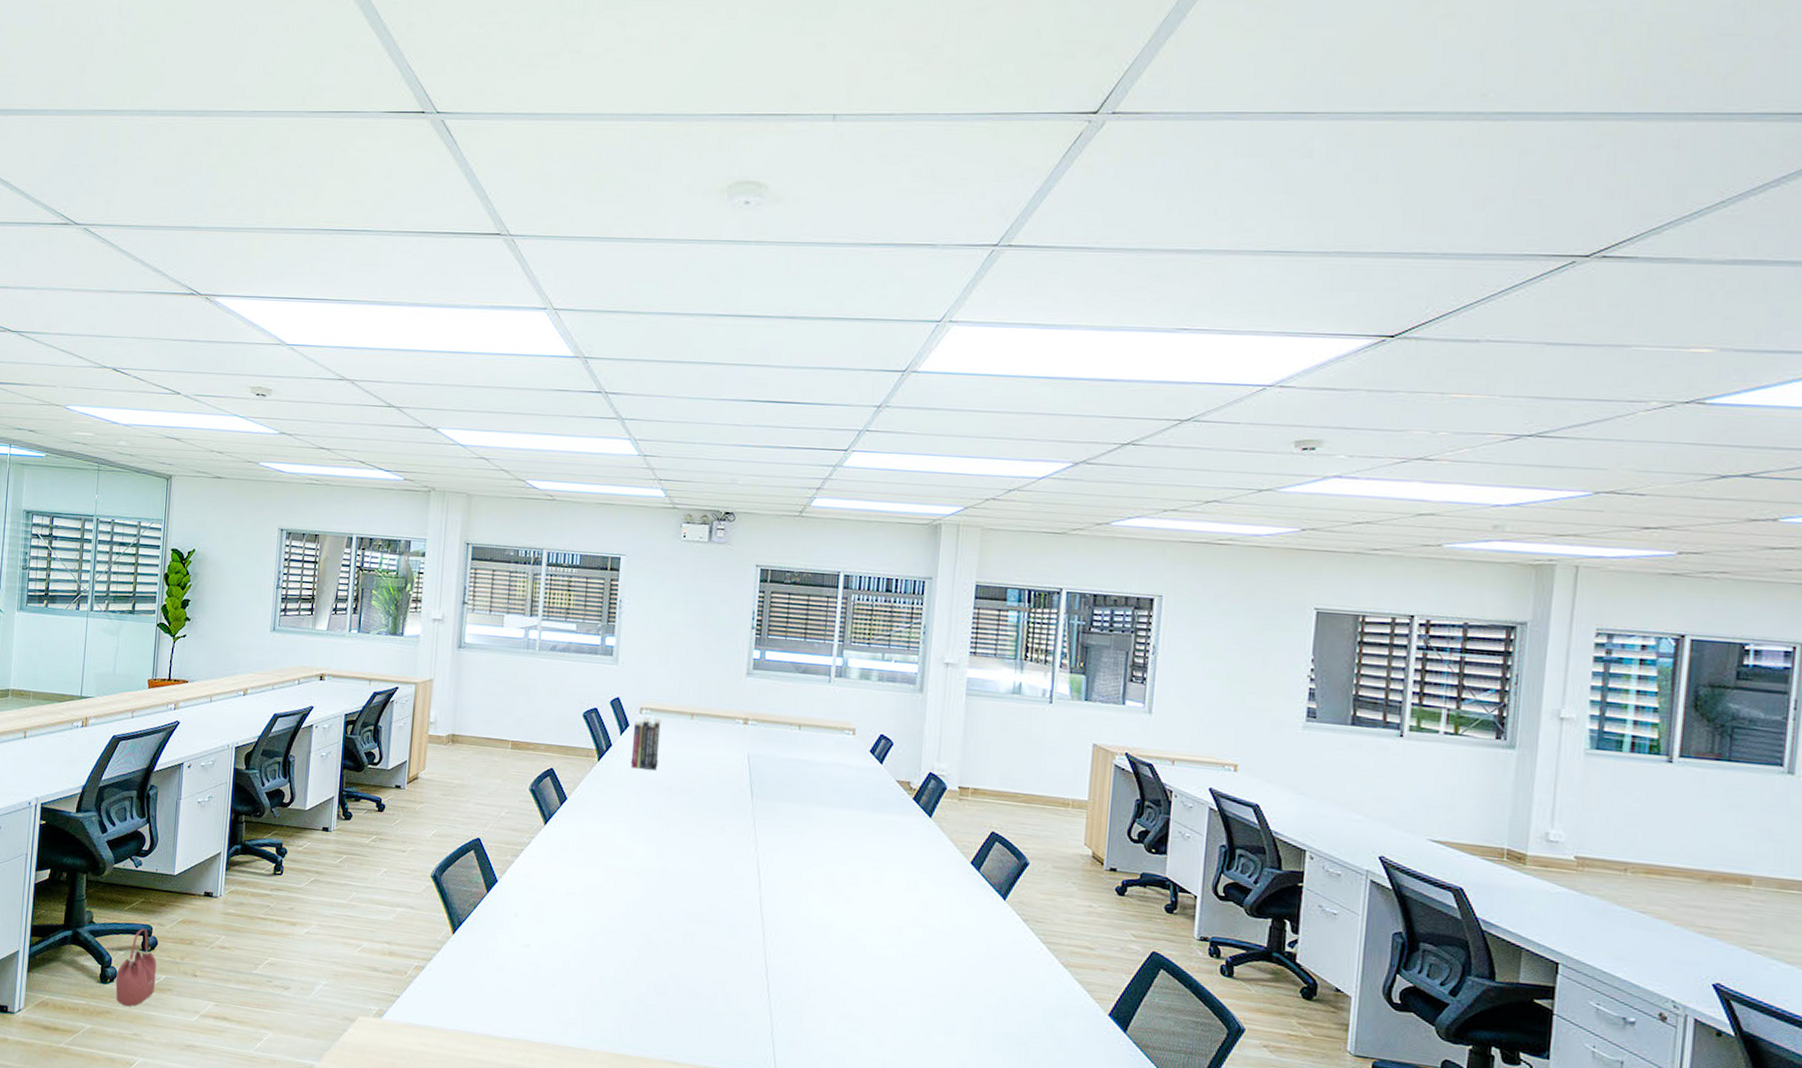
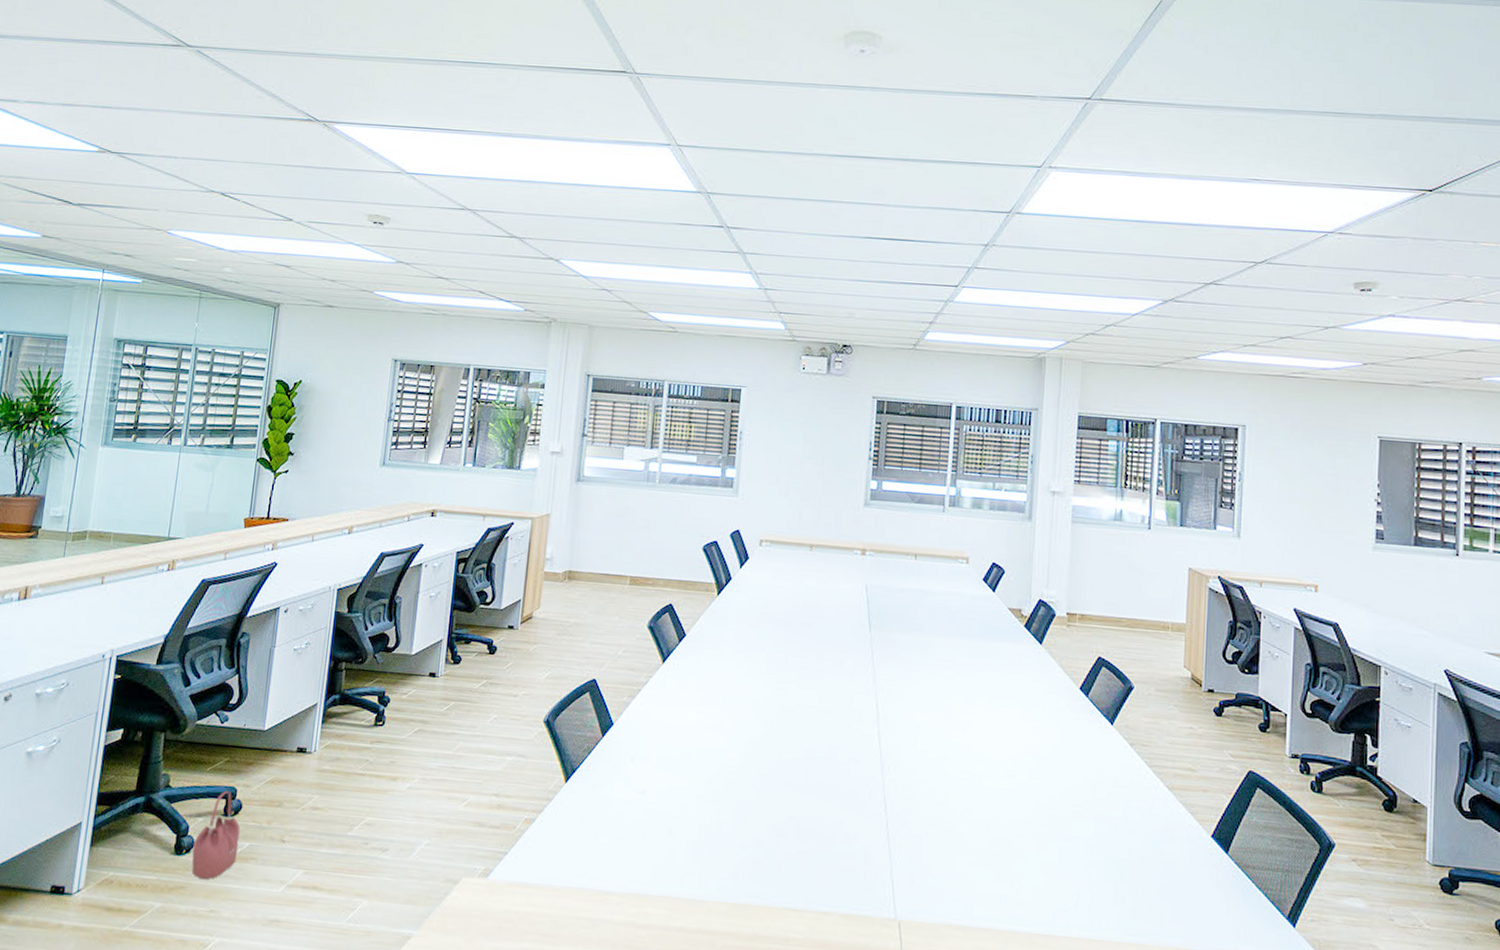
books: present [630,717,661,772] -> none [750,549,781,605]

